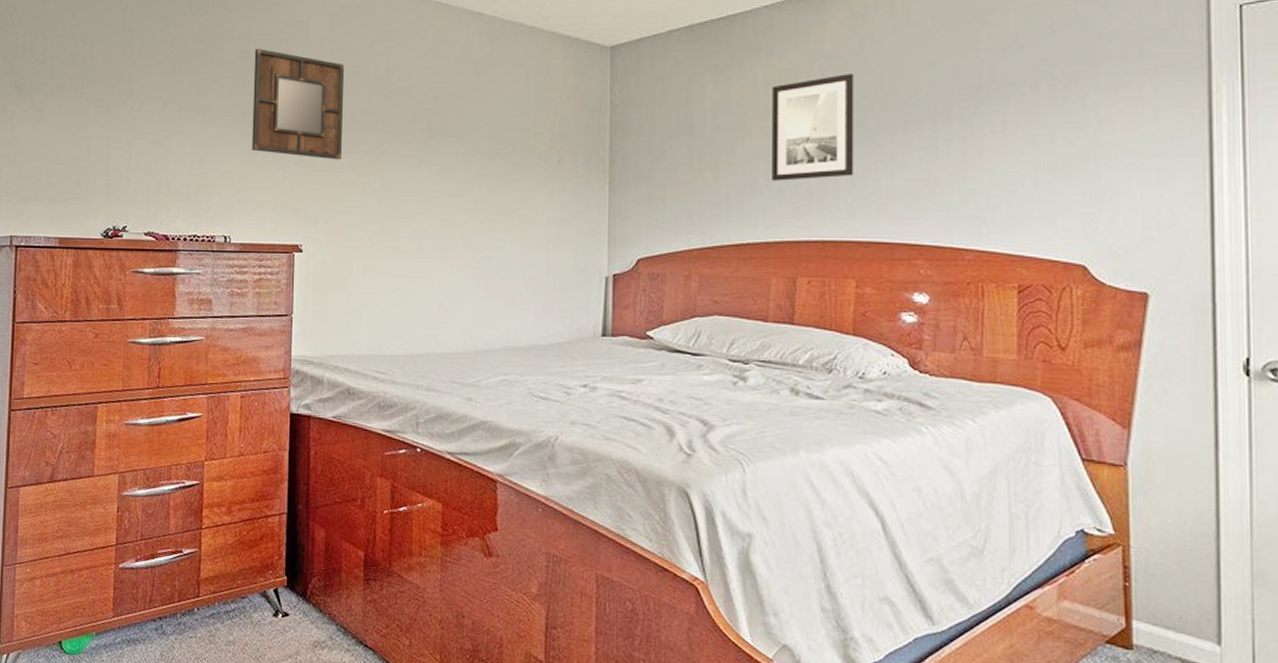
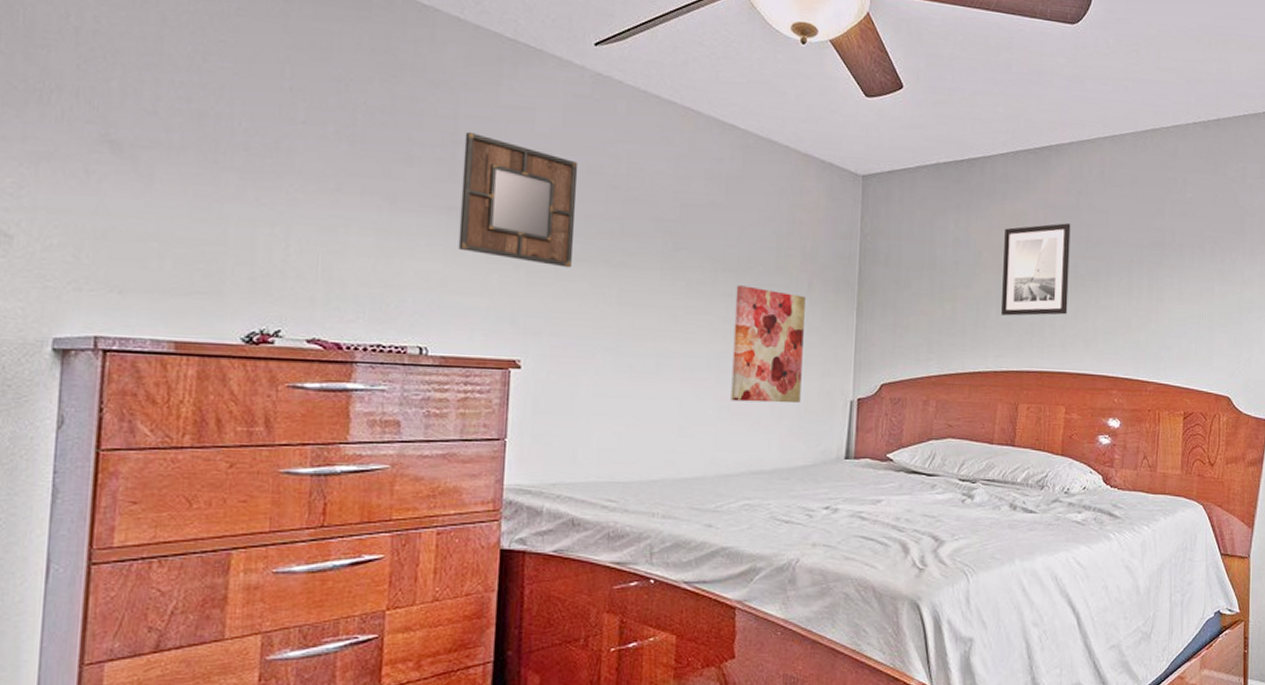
wall art: none [486,166,556,280] -> present [730,285,805,403]

